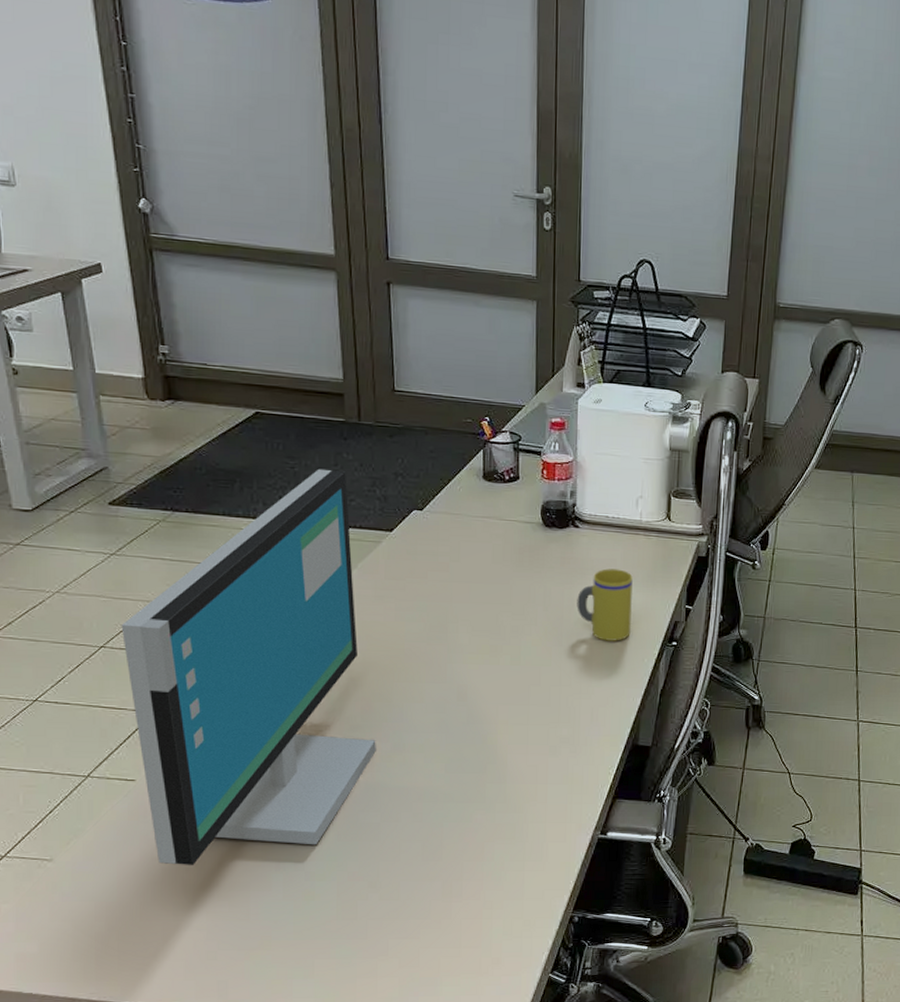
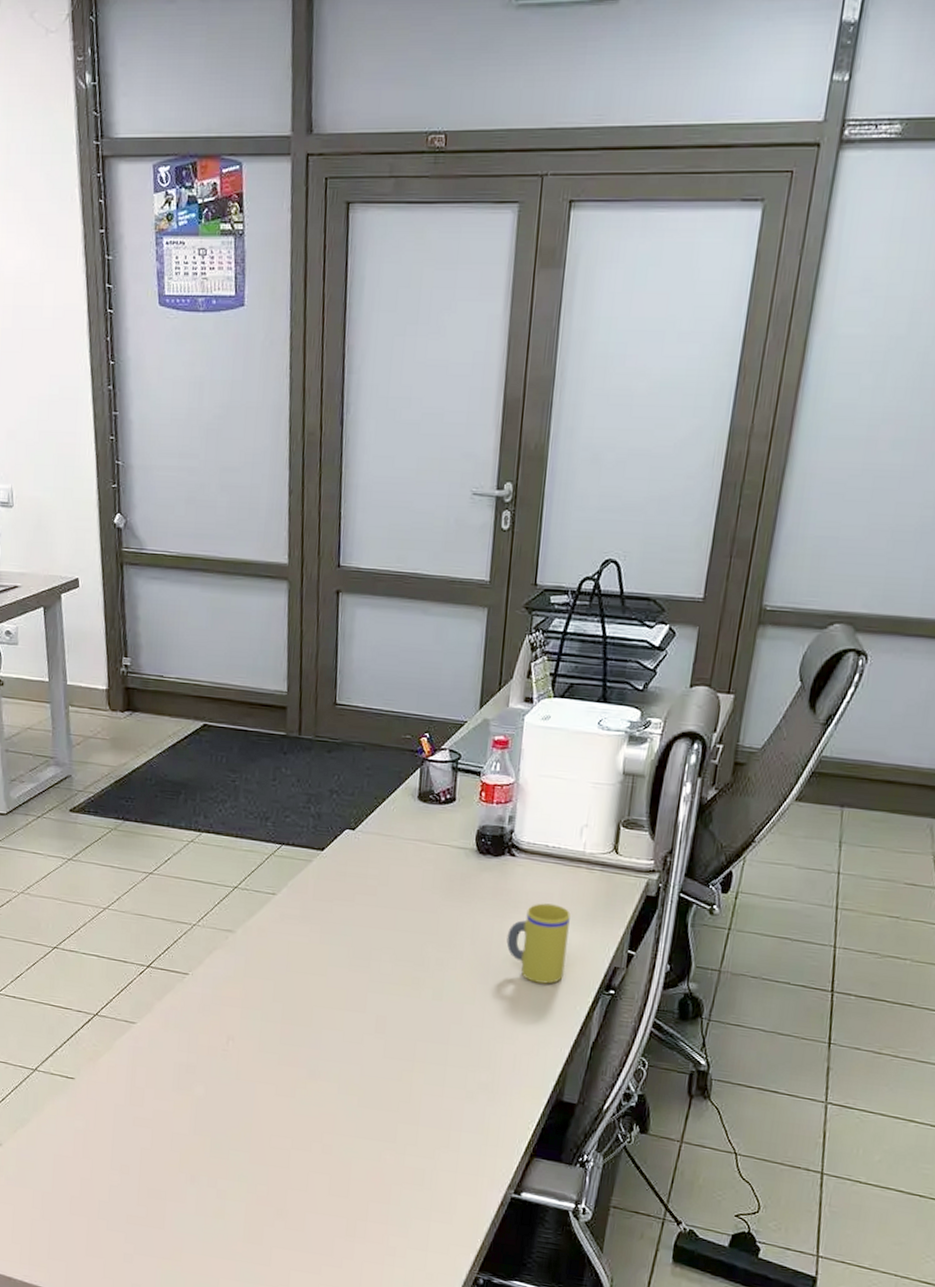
computer monitor: present [121,468,376,865] -> none [72,783,293,1168]

